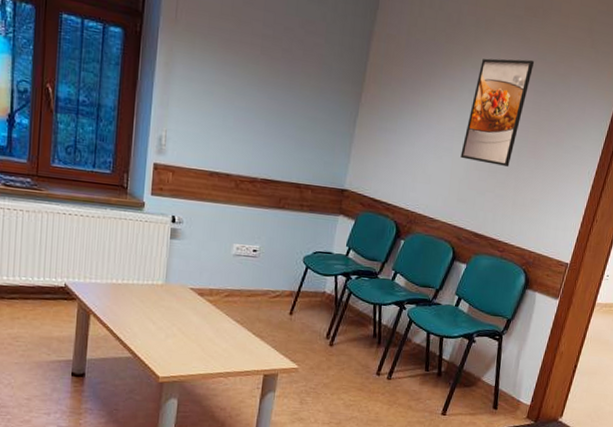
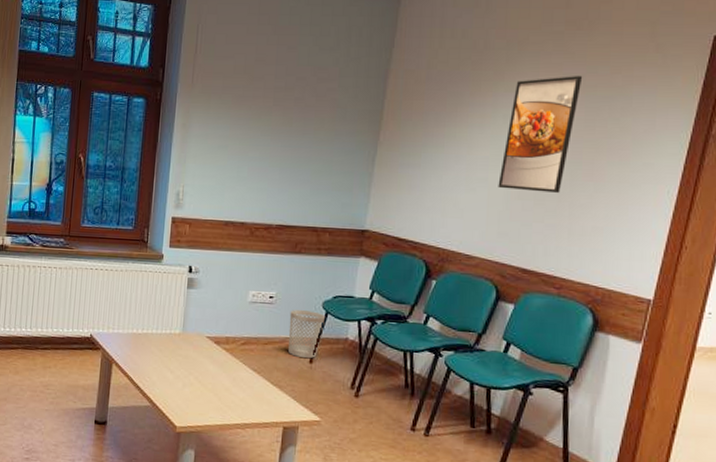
wastebasket: none [269,264,305,311] -> present [287,310,325,359]

